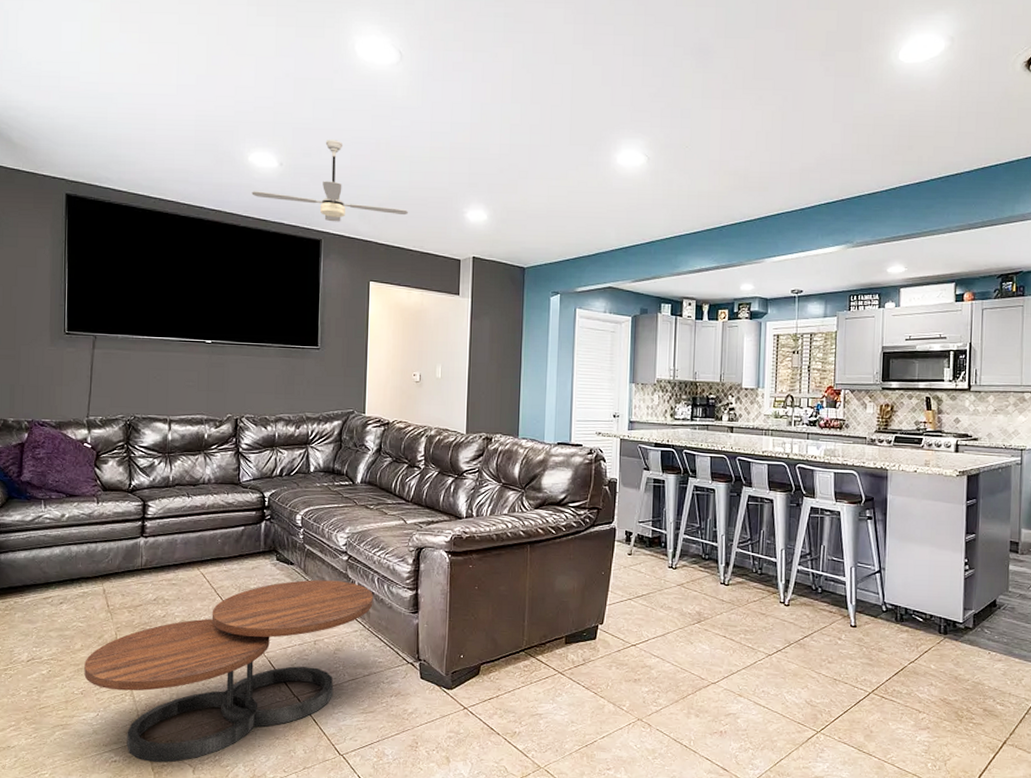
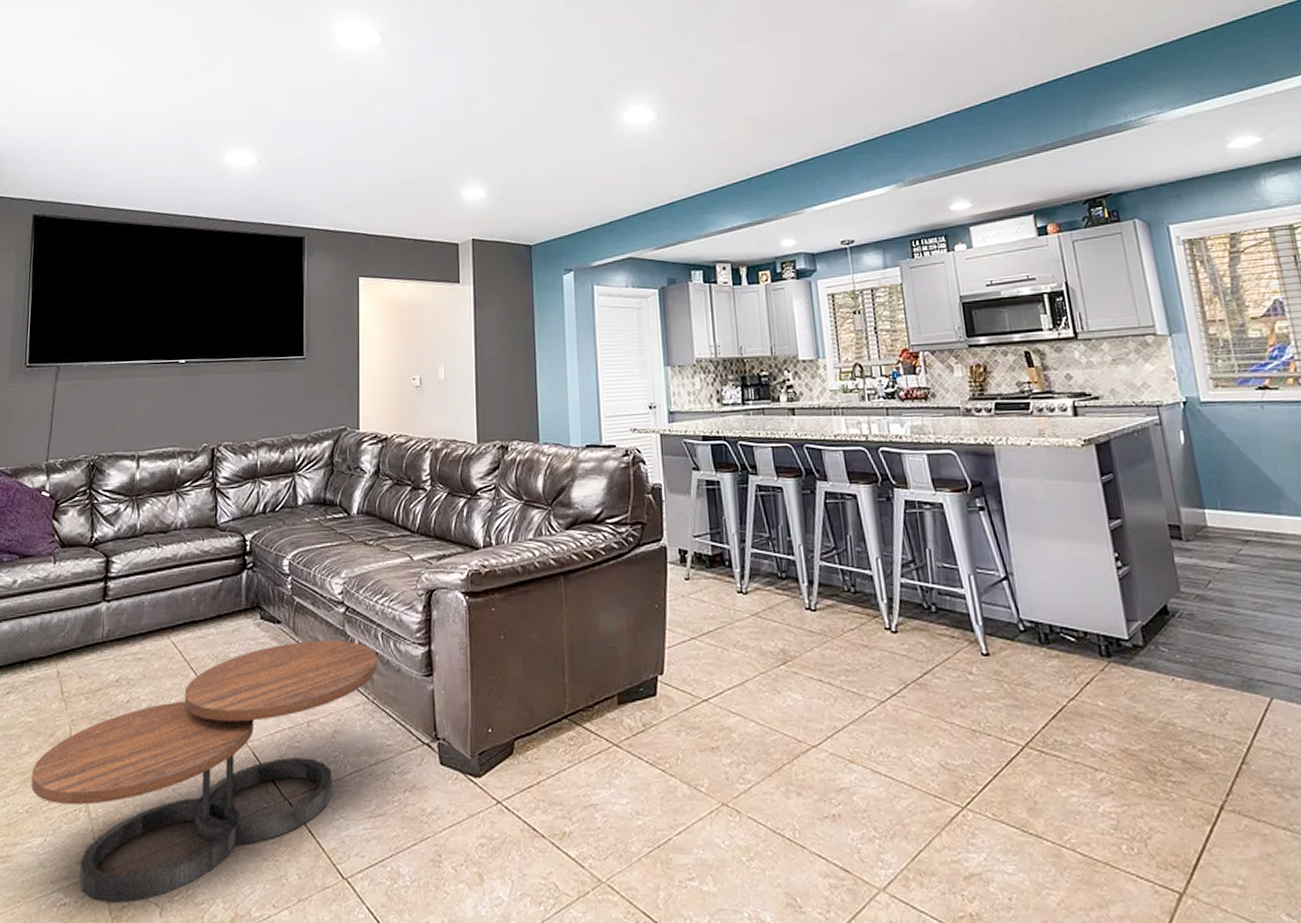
ceiling fan: present [251,140,409,222] -> none [228,130,399,217]

